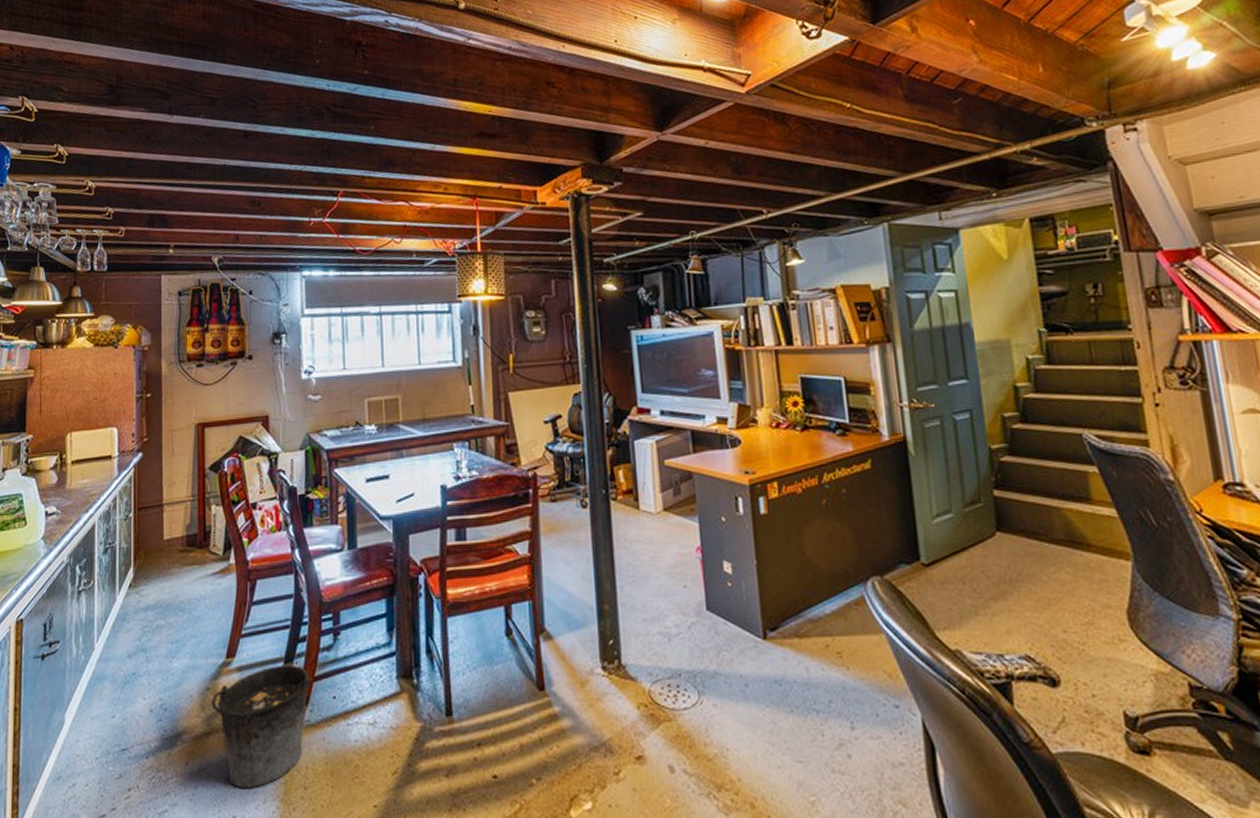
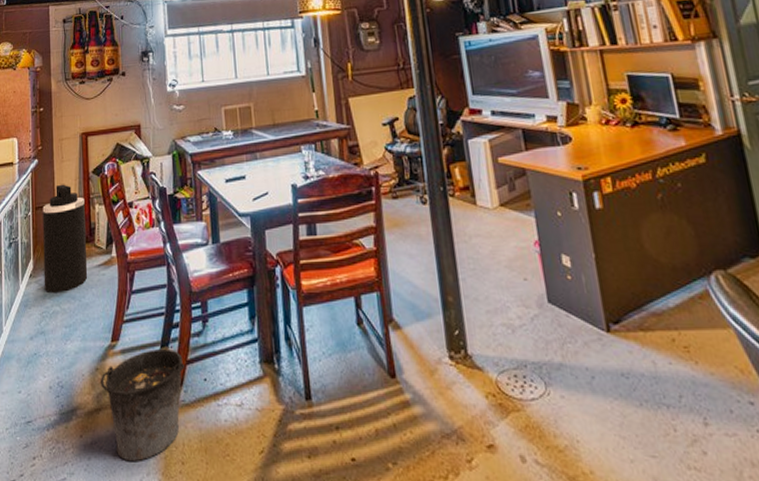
trash can: none [146,481,200,606] -> present [42,184,88,294]

